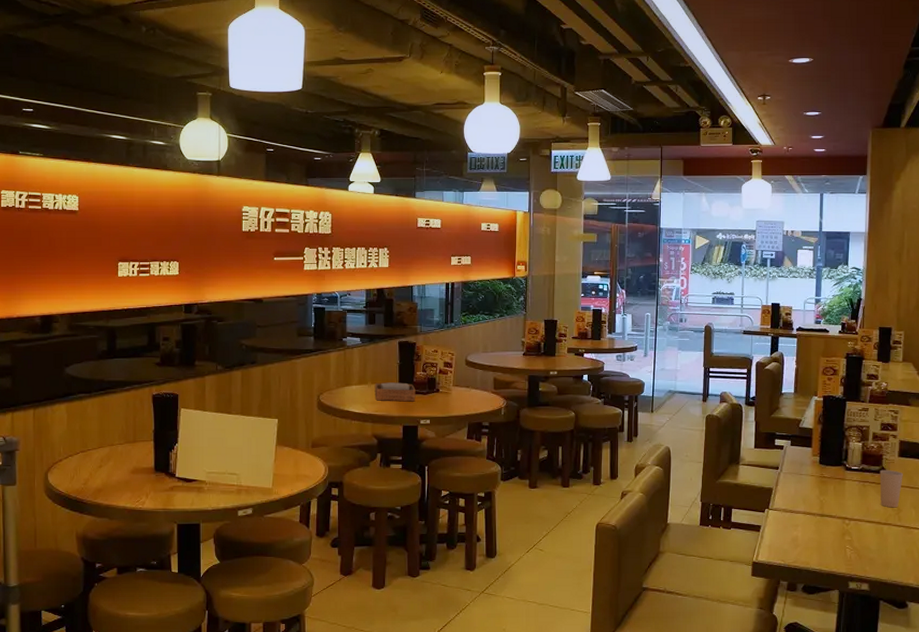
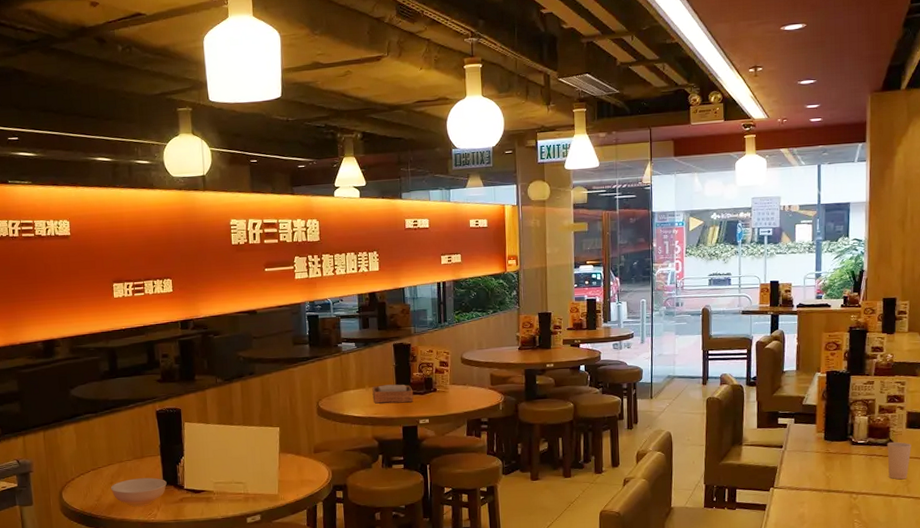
bowl: none [99,463,158,493] -> present [110,477,167,507]

